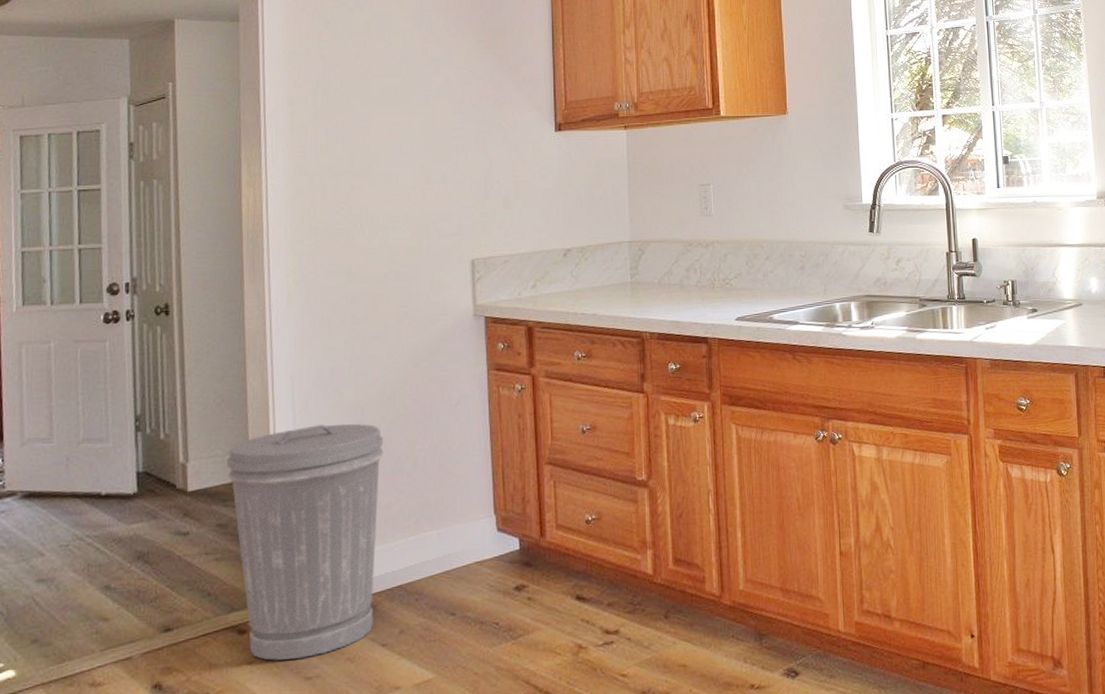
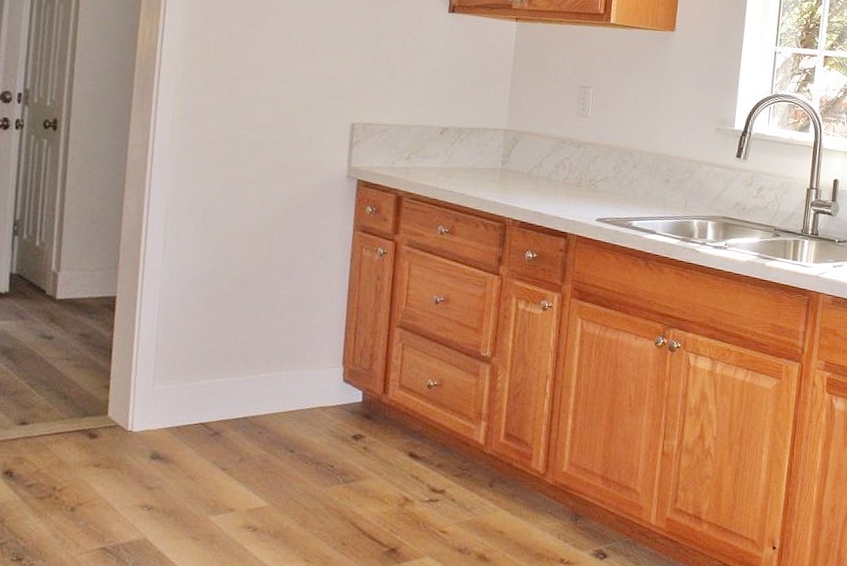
trash can: present [226,423,384,661] -> none [95,256,246,469]

